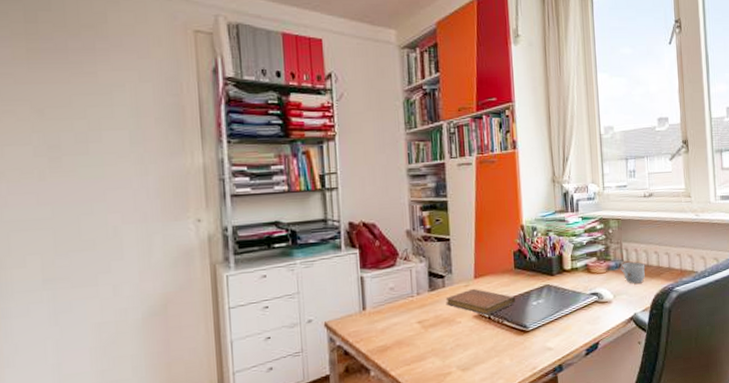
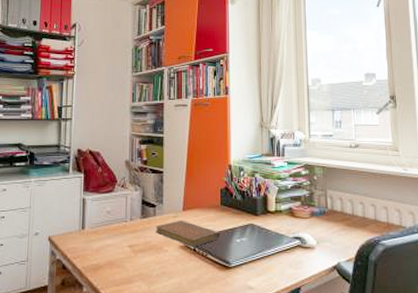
mug: present [619,262,645,284] -> none [324,210,350,232]

